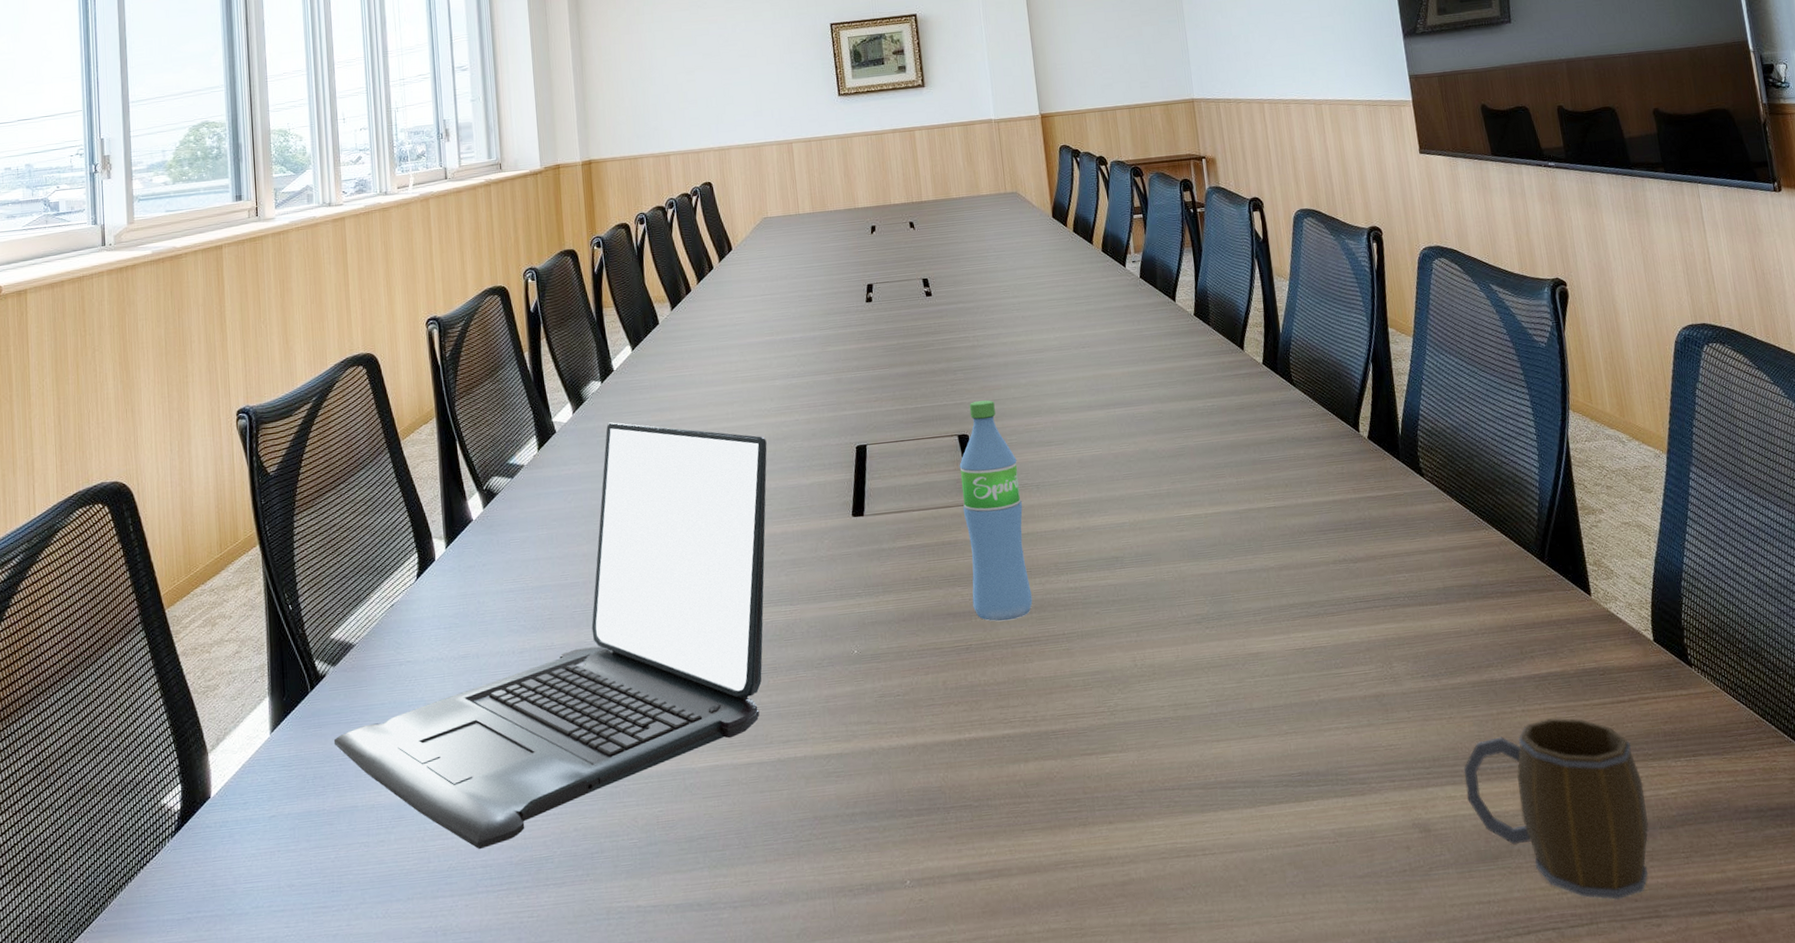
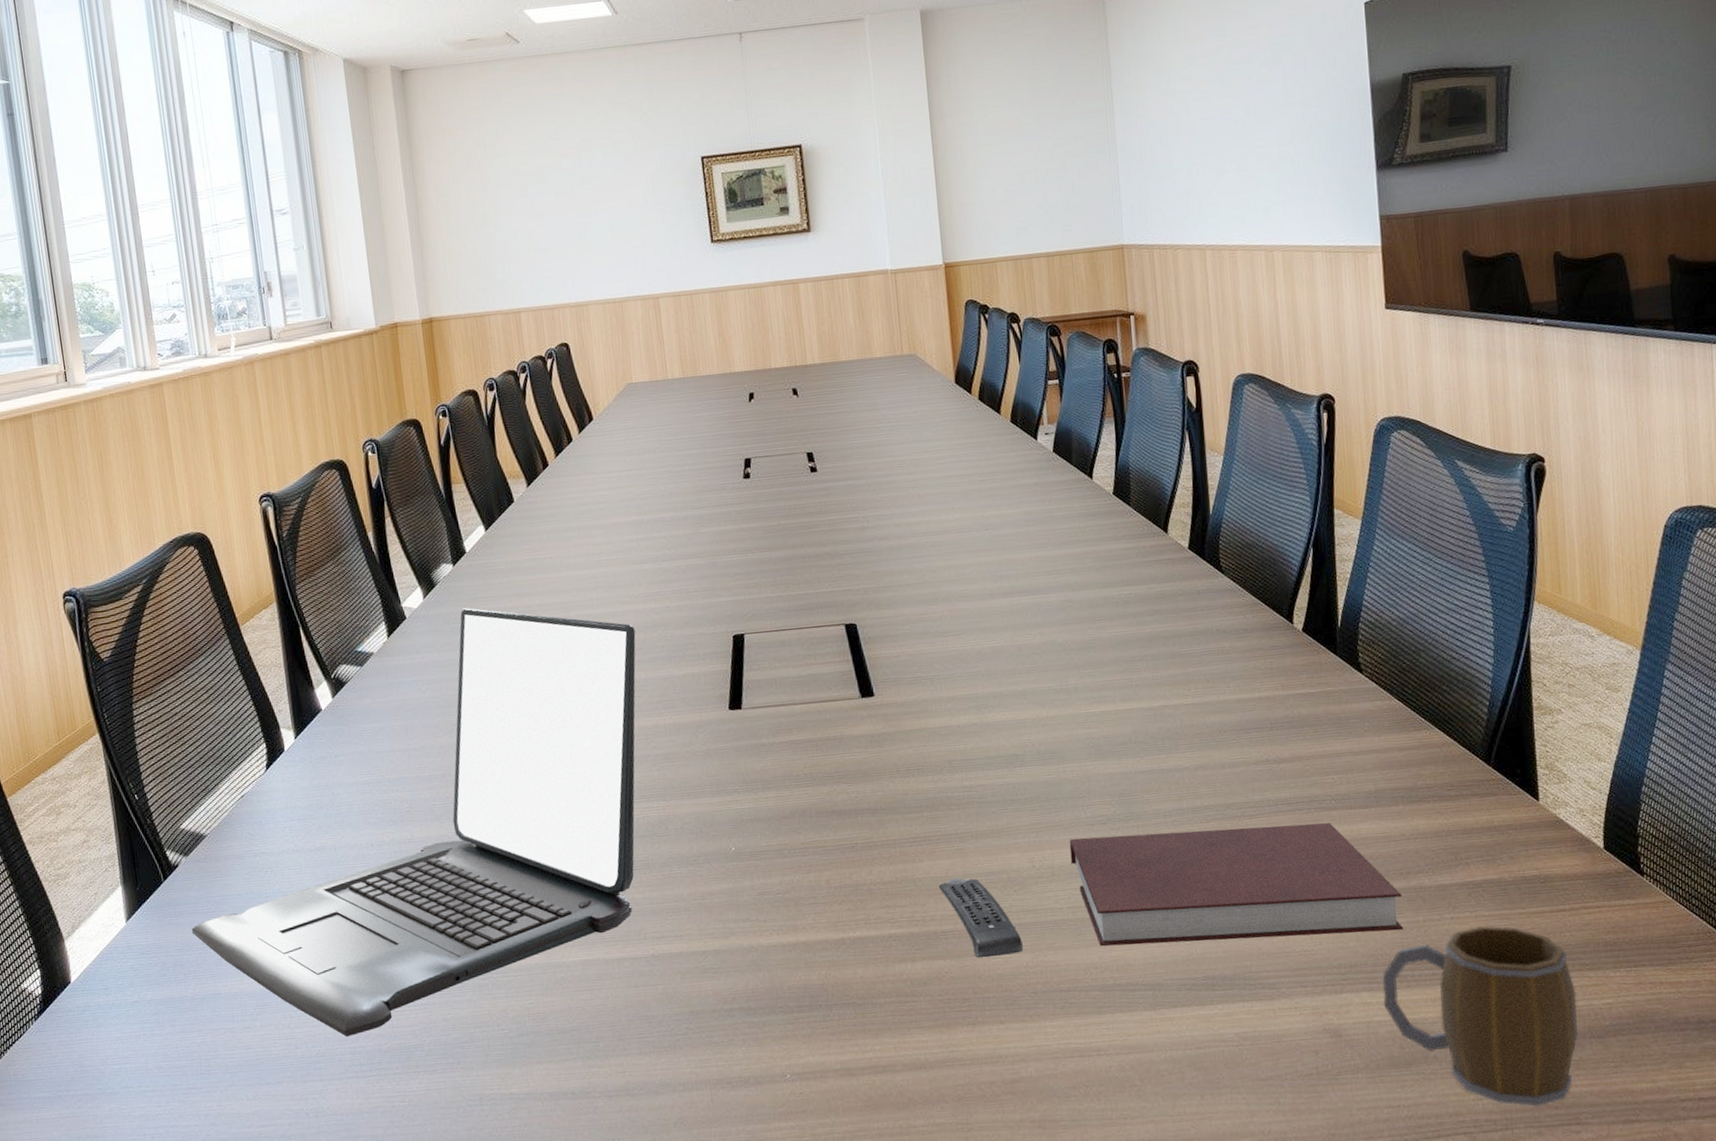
water bottle: present [959,400,1033,622] -> none [846,586,924,820]
remote control: none [1048,677,1130,758] -> present [938,878,1024,958]
notebook: none [1167,619,1480,744] -> present [1069,823,1404,947]

